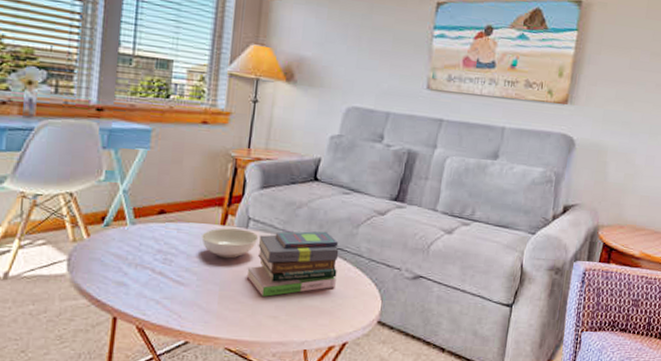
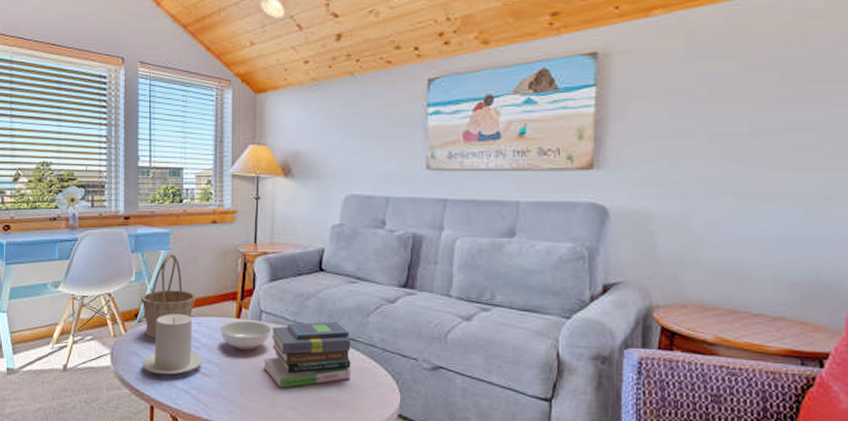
candle: none [106,218,180,284] -> present [142,314,203,375]
basket: none [110,152,177,244] -> present [141,253,196,338]

